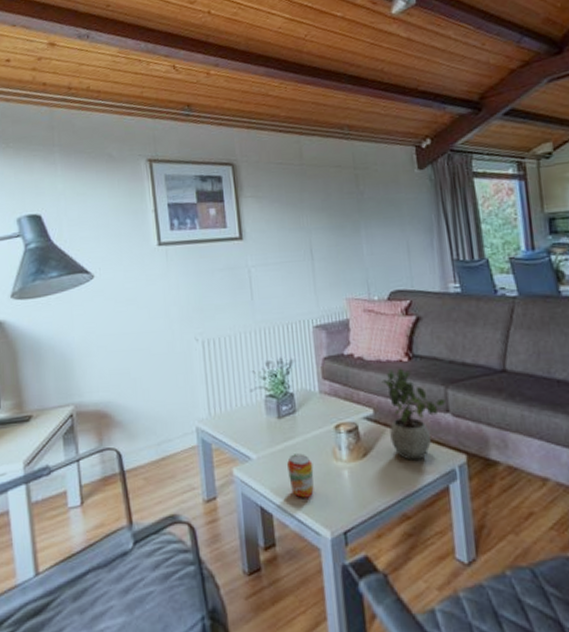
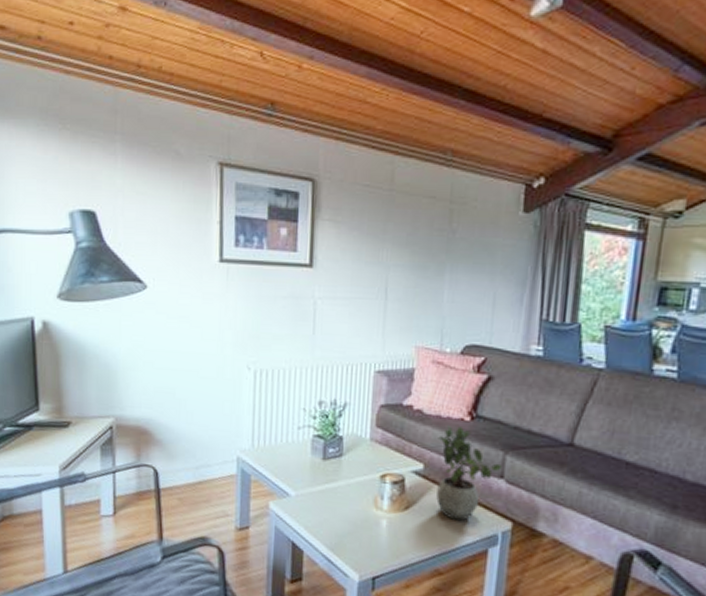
beverage can: present [287,453,314,498] -> none [325,496,352,541]

